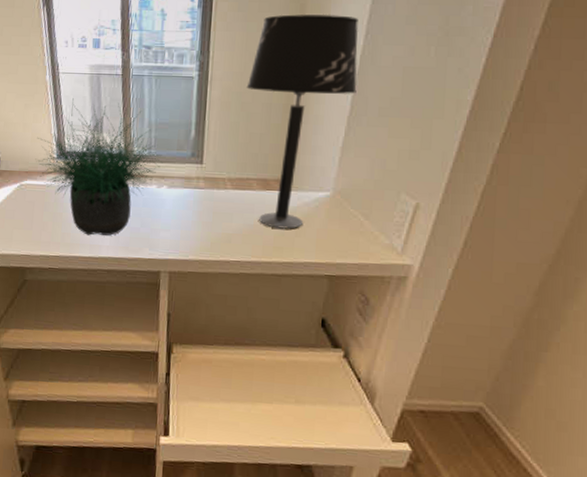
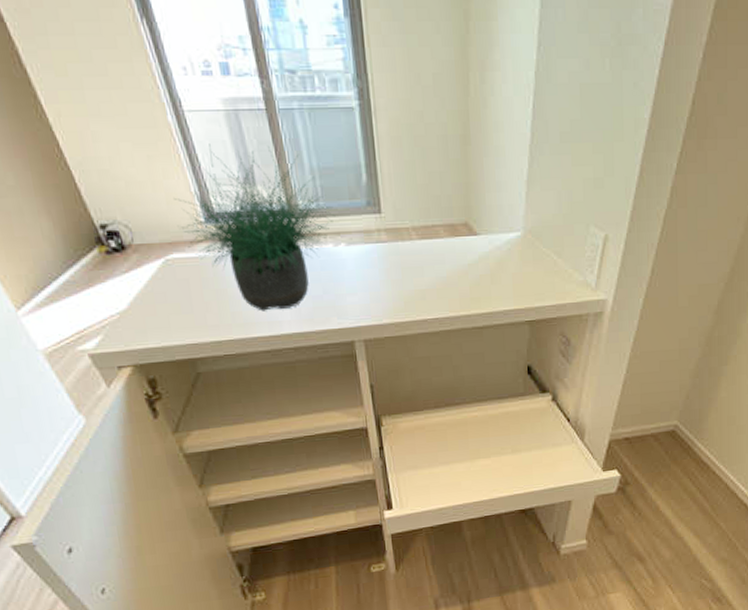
table lamp: present [246,14,358,229] -> none [416,21,535,278]

